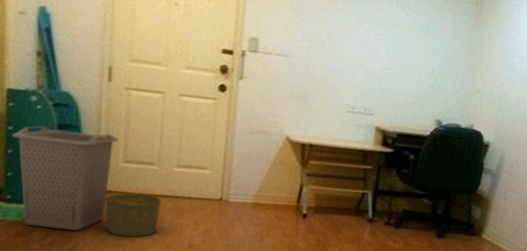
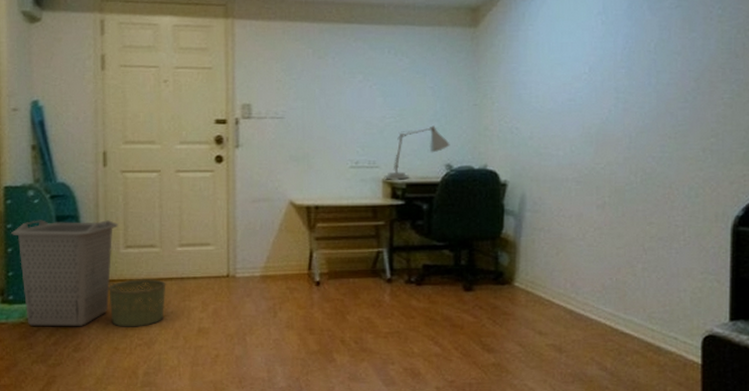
desk lamp: none [377,82,443,130] -> present [384,125,450,180]

